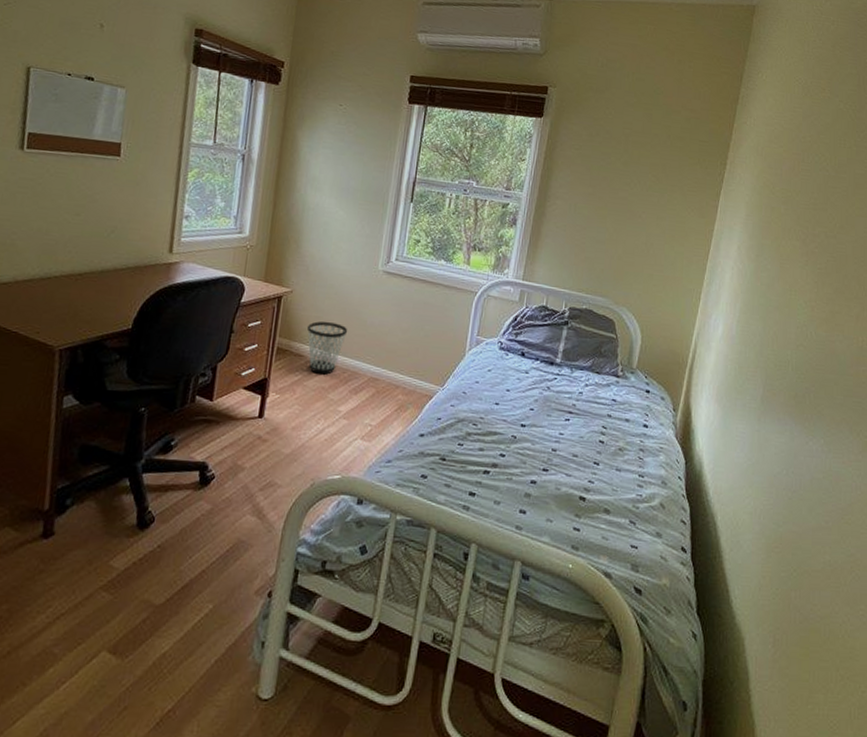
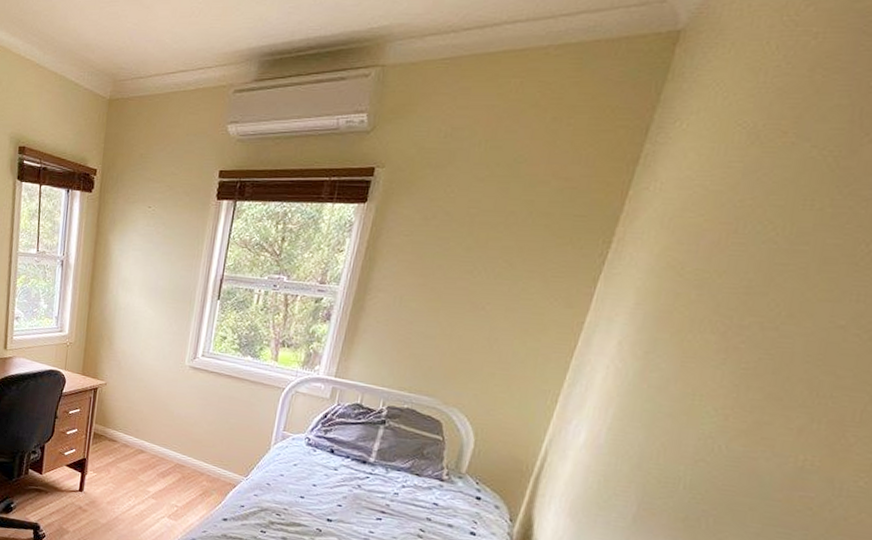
wastebasket: present [307,321,348,375] -> none [119,411,156,459]

